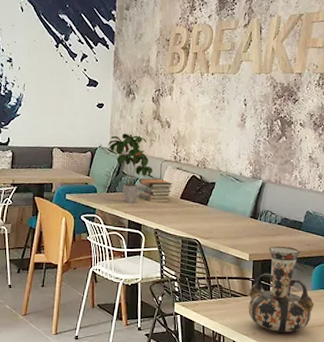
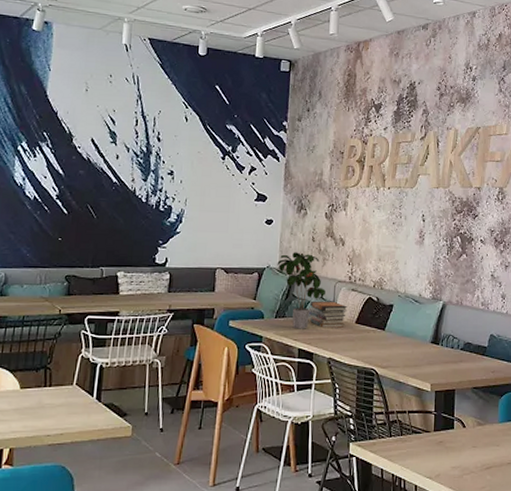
decorative vase: present [248,246,314,334] -> none [431,373,502,474]

